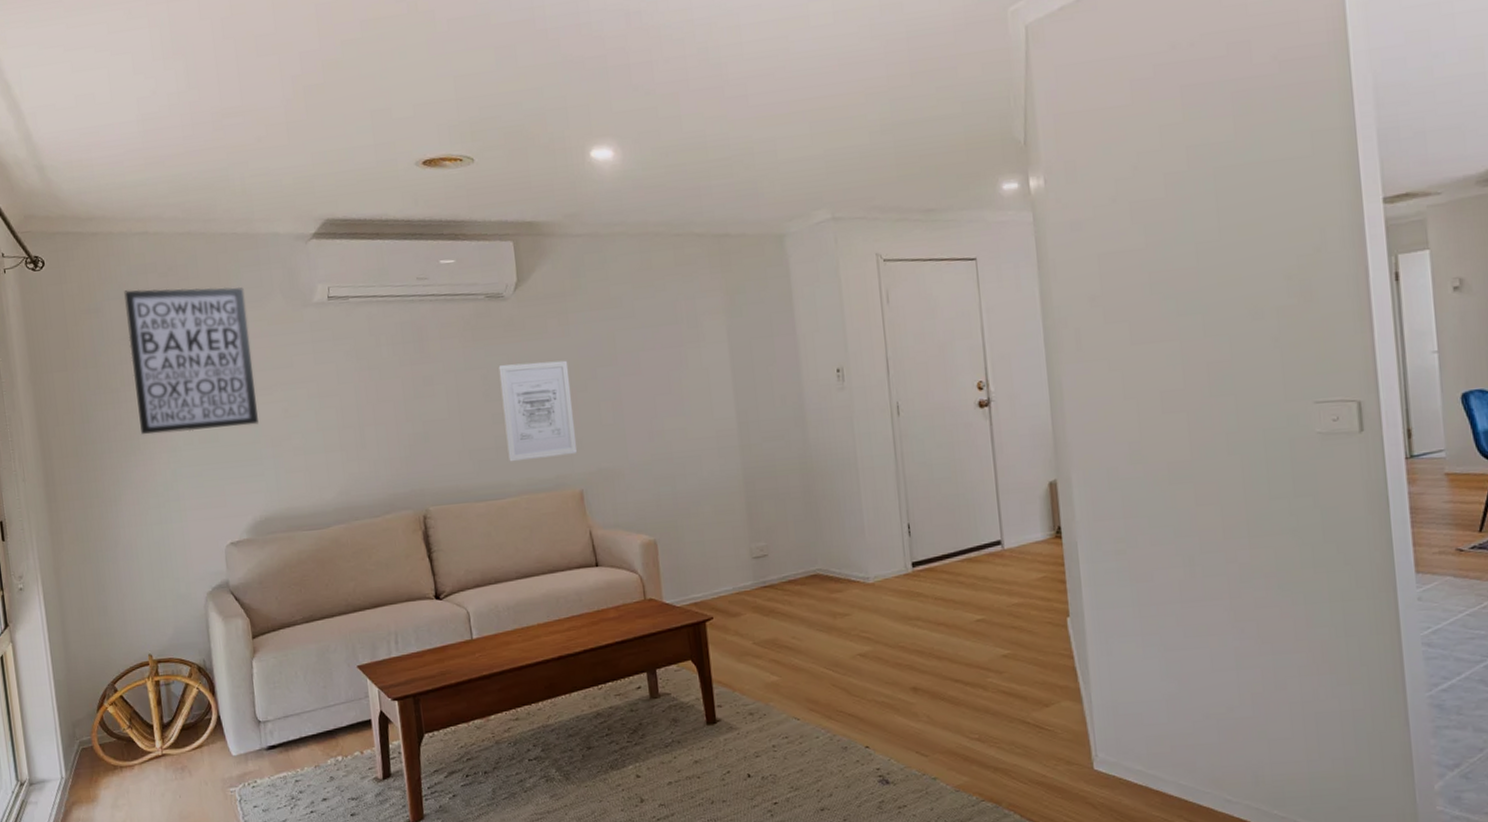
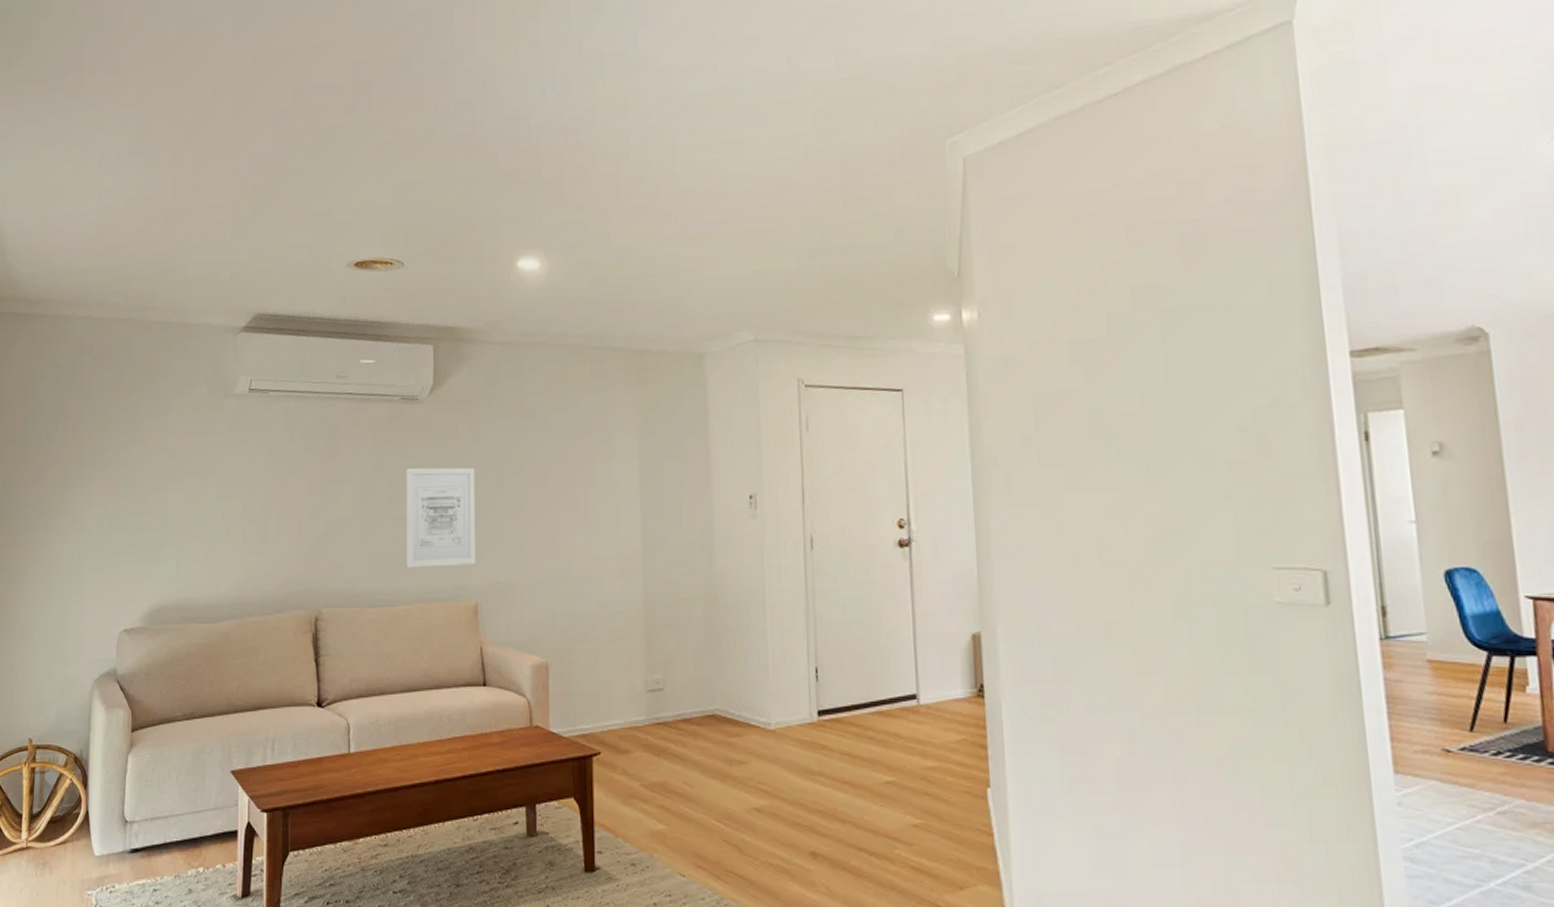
wall art: present [124,286,259,435] -> none [55,371,171,514]

